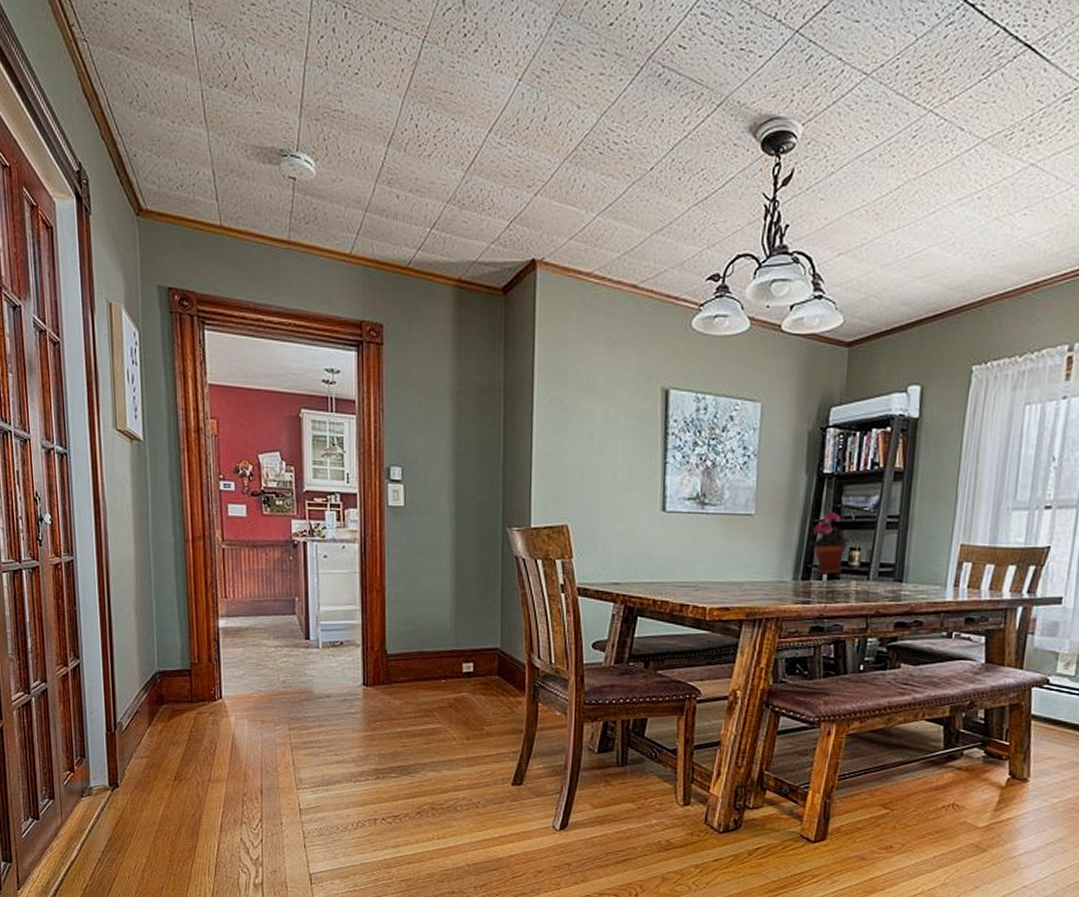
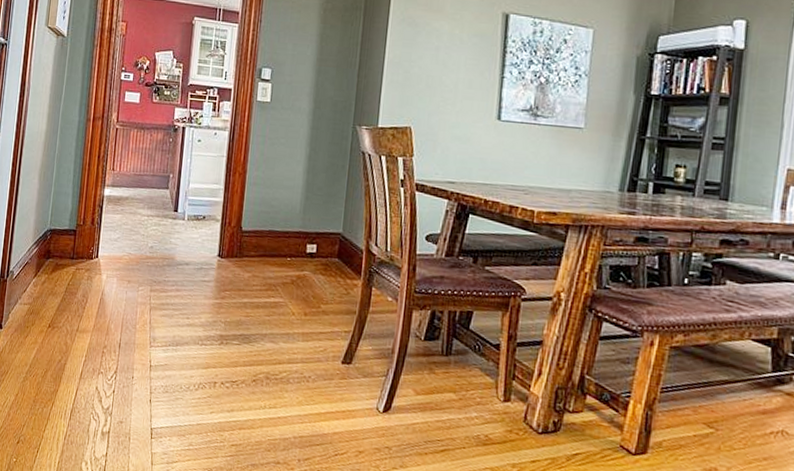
potted plant: present [809,512,849,575] -> none [635,130,675,189]

